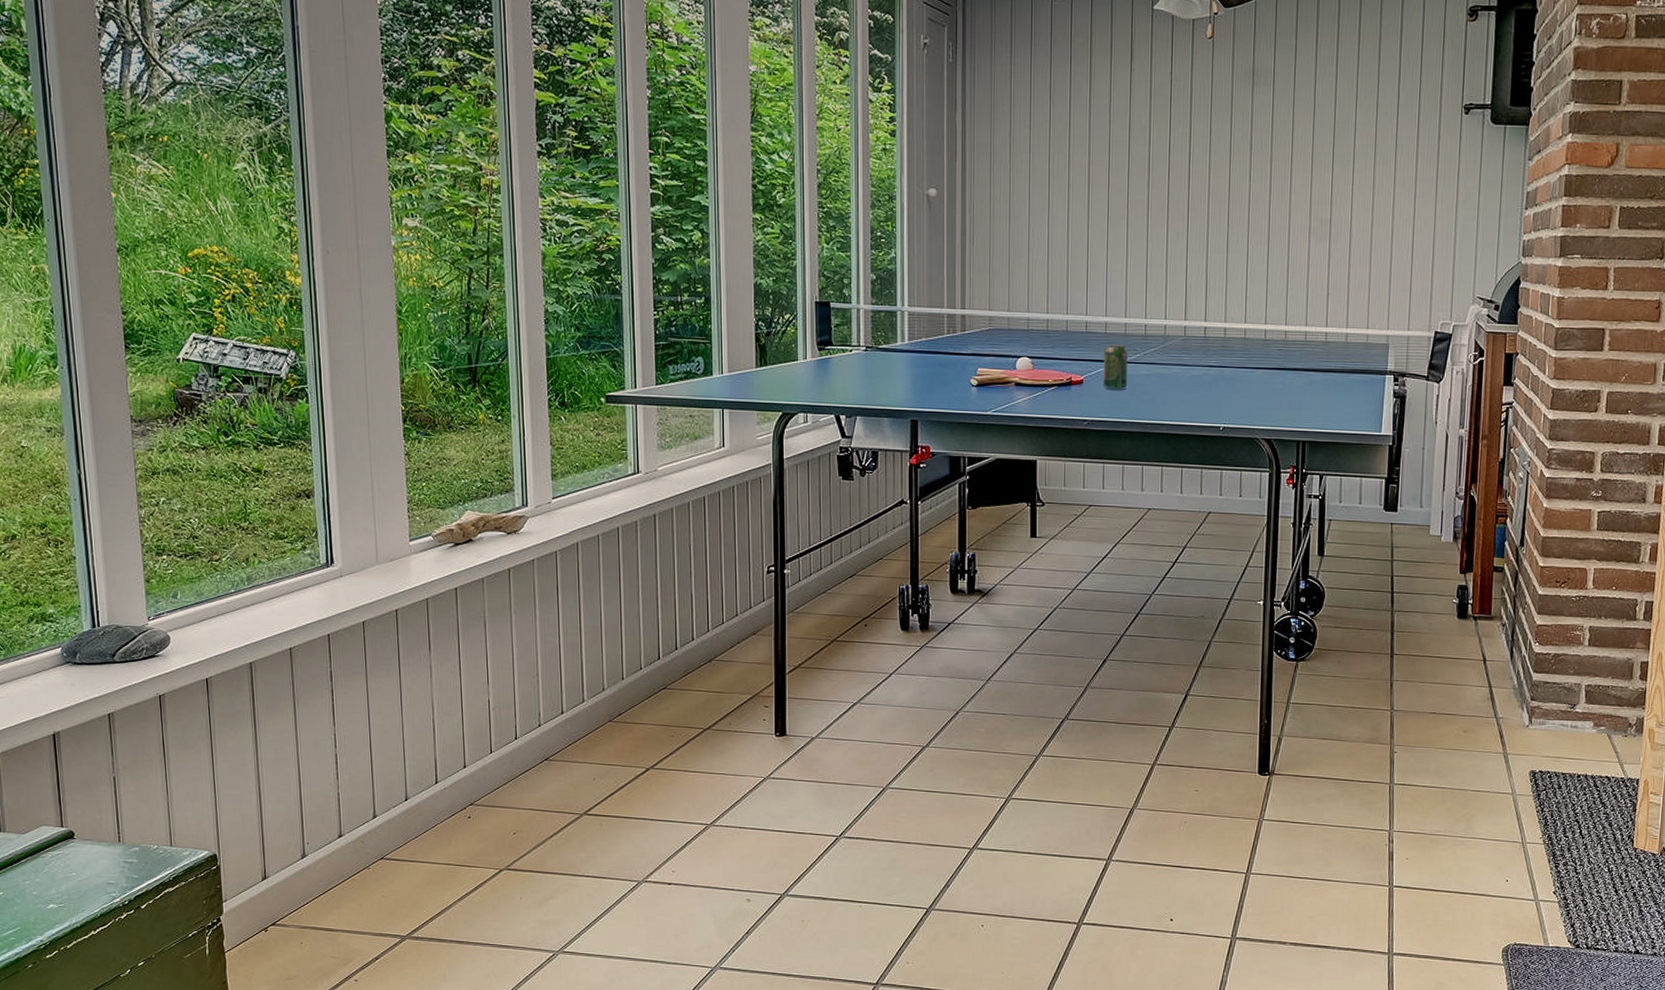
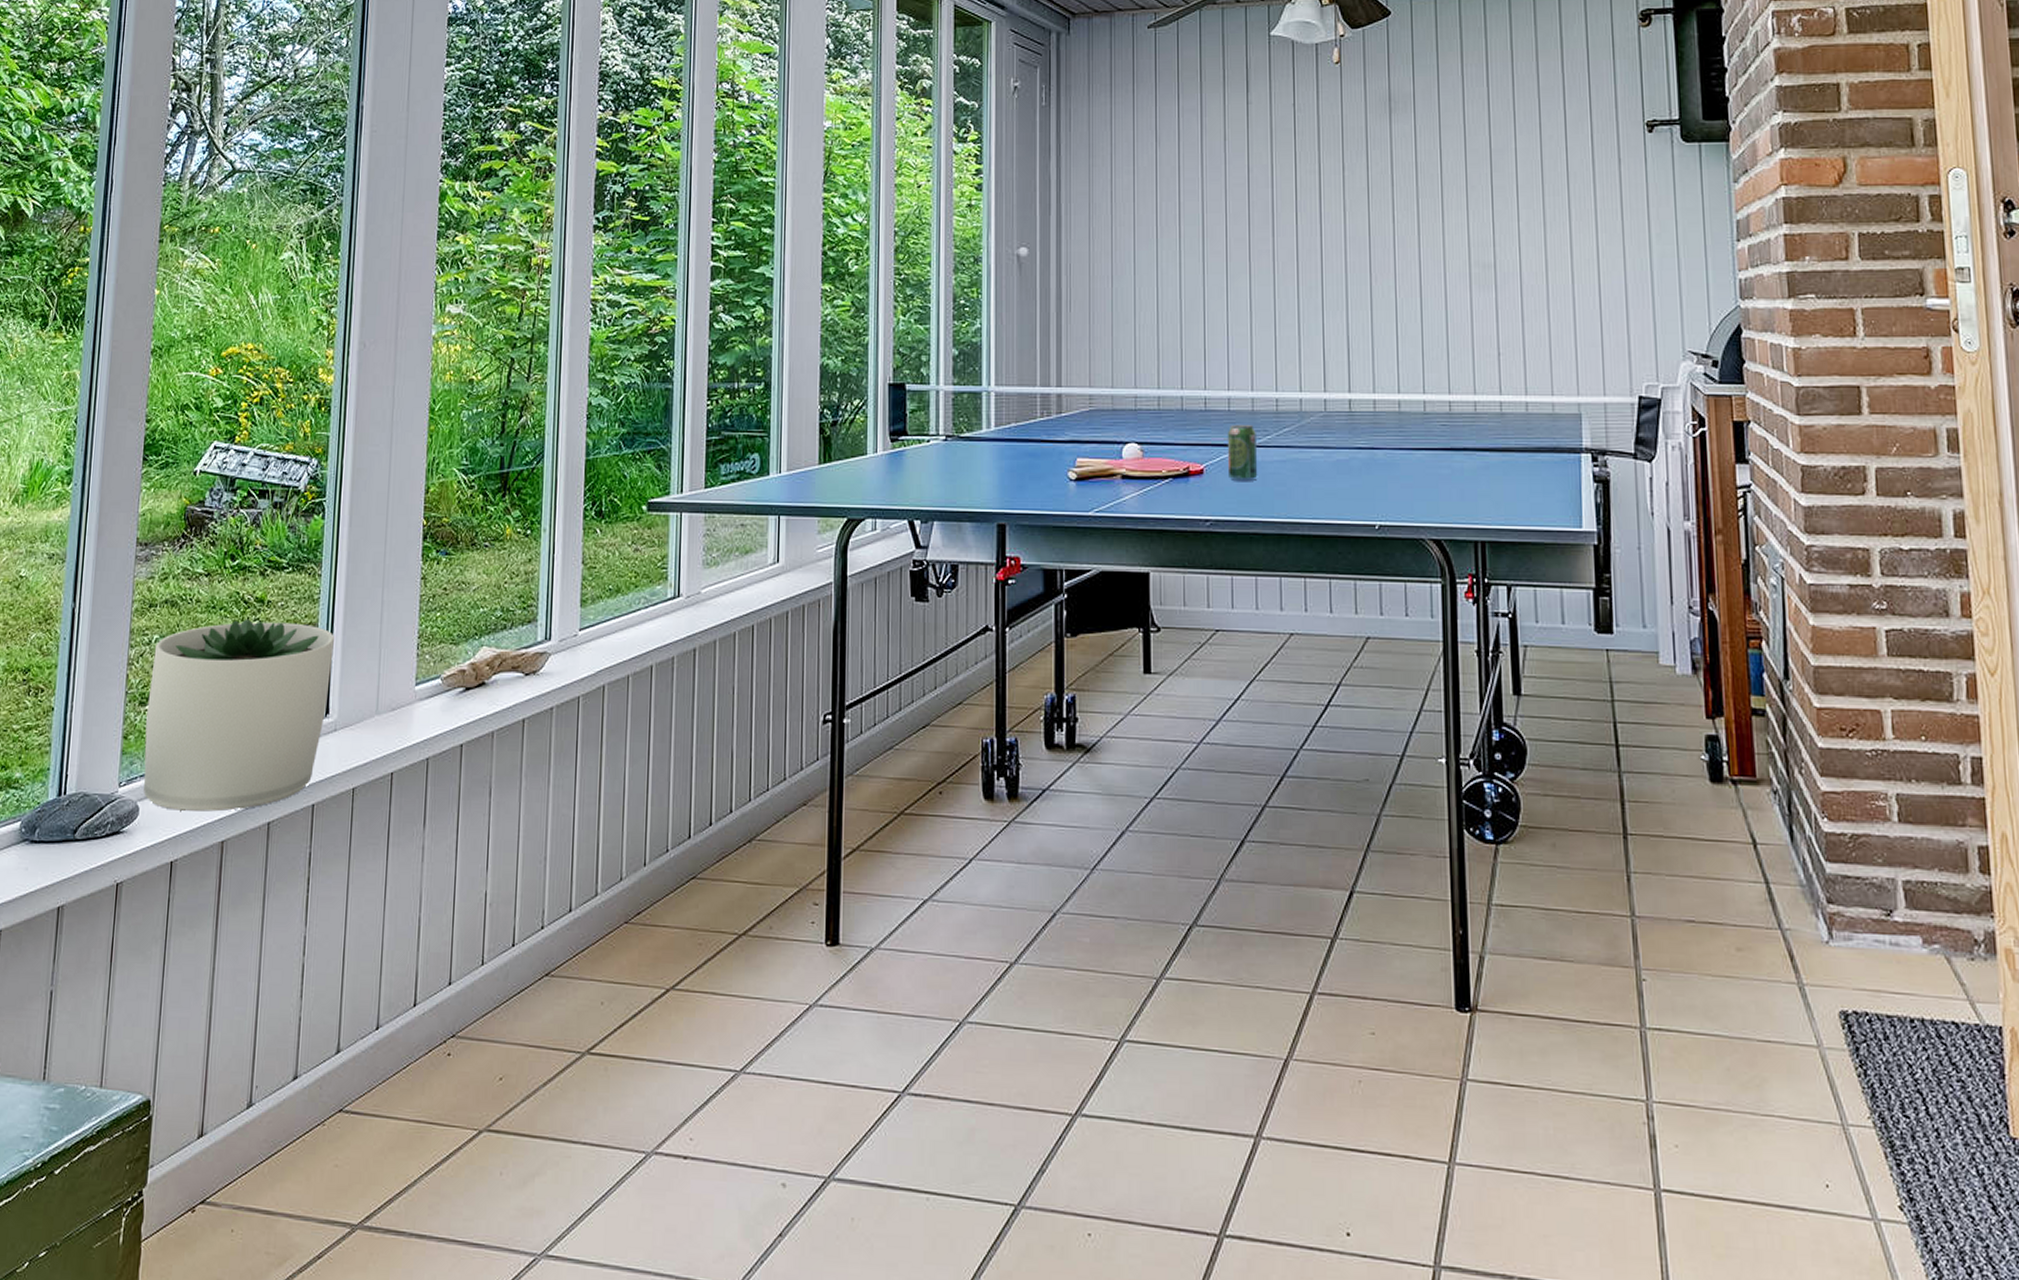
planter: none [163,485,332,640] -> present [143,619,334,812]

